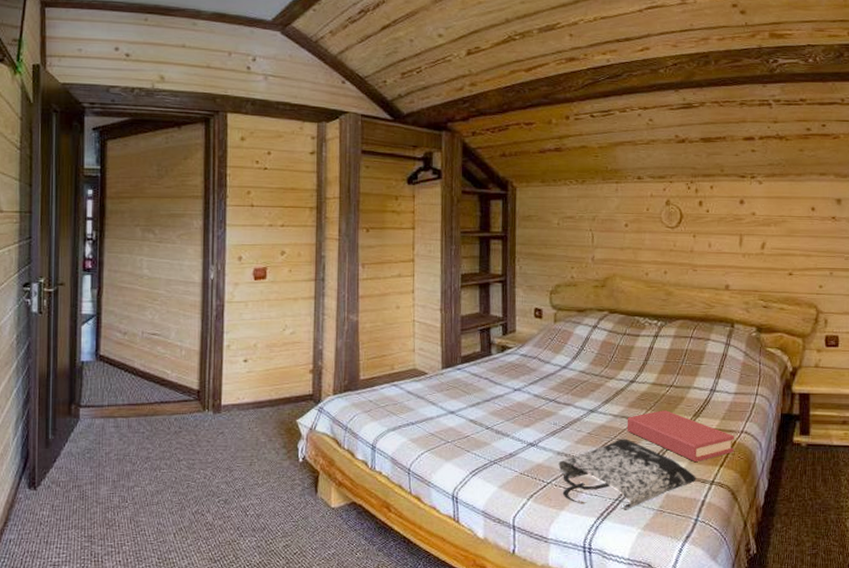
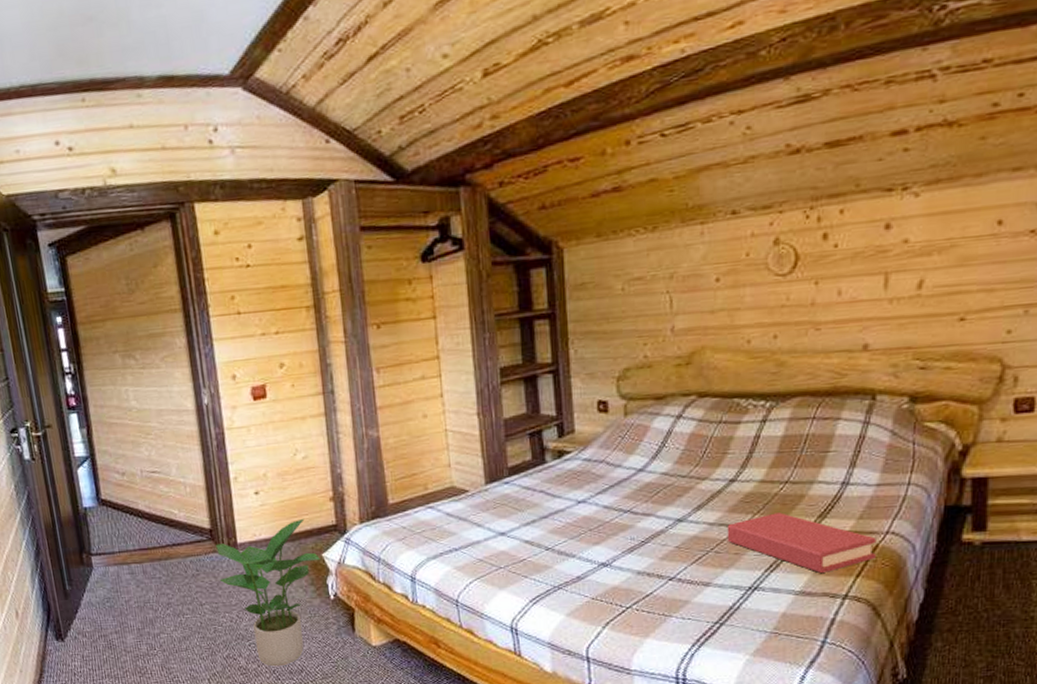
potted plant: none [199,386,294,524] -> present [216,518,320,667]
tote bag: present [558,439,696,509] -> none [639,550,823,633]

